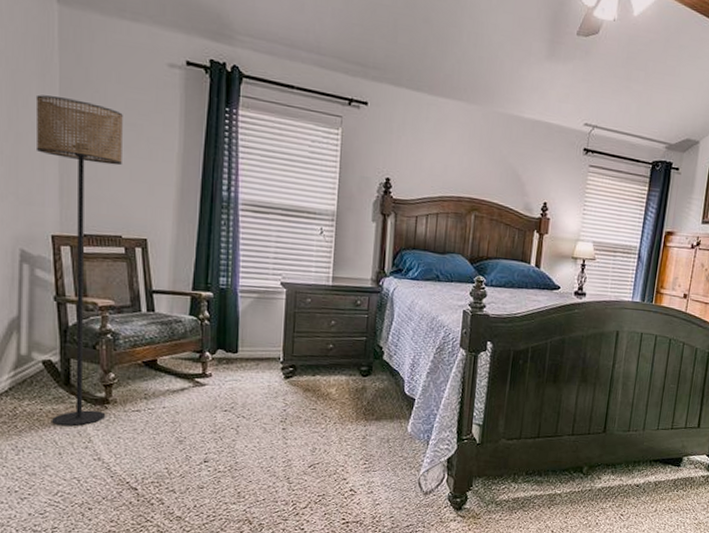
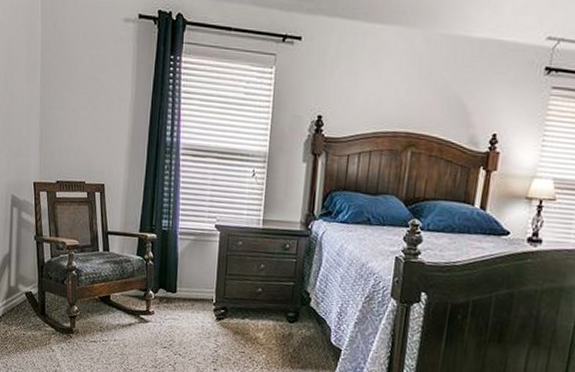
floor lamp: present [35,94,123,427] -> none [24,58,88,351]

